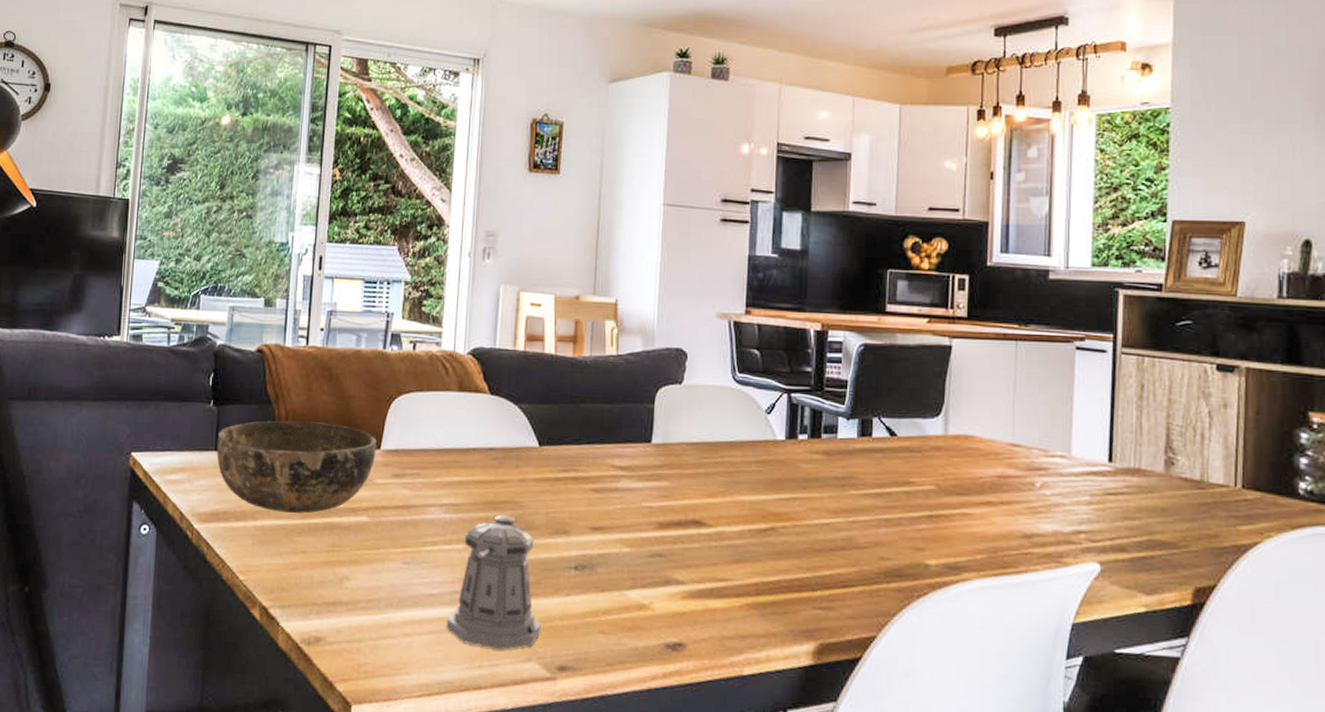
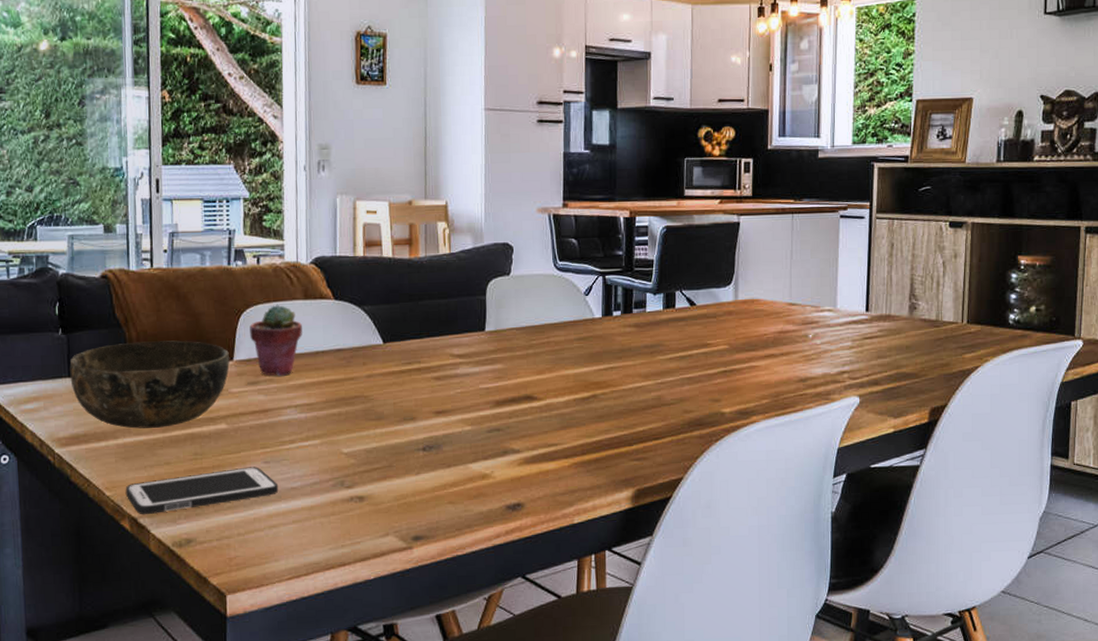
cell phone: none [258,565,416,606] -> present [125,467,279,515]
potted succulent: none [400,394,454,471] -> present [250,304,302,376]
pepper shaker: present [446,515,541,651] -> none [308,409,396,530]

